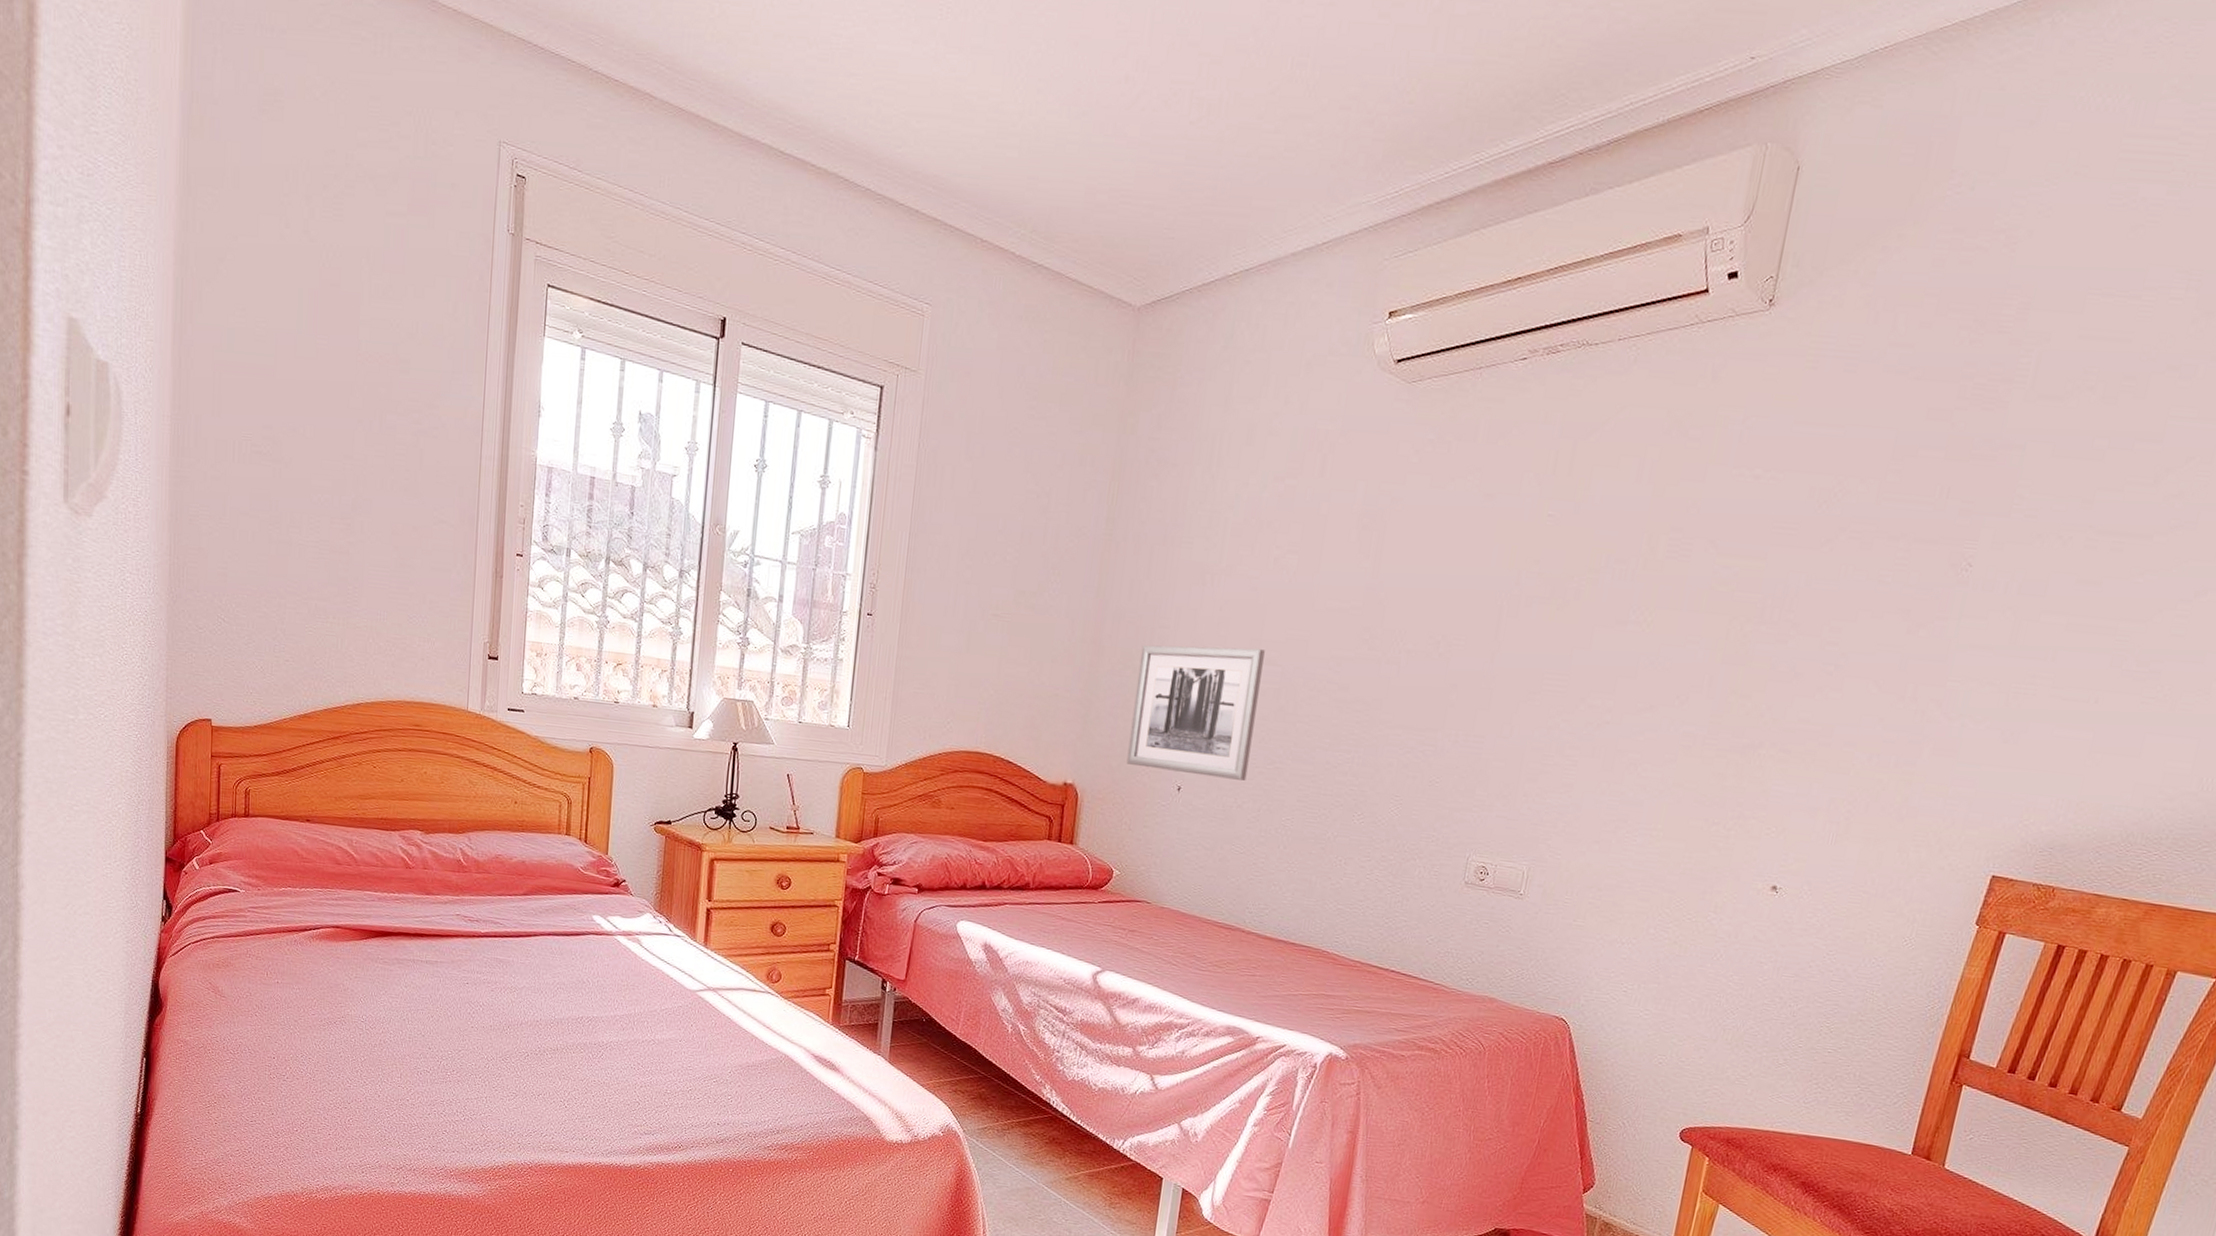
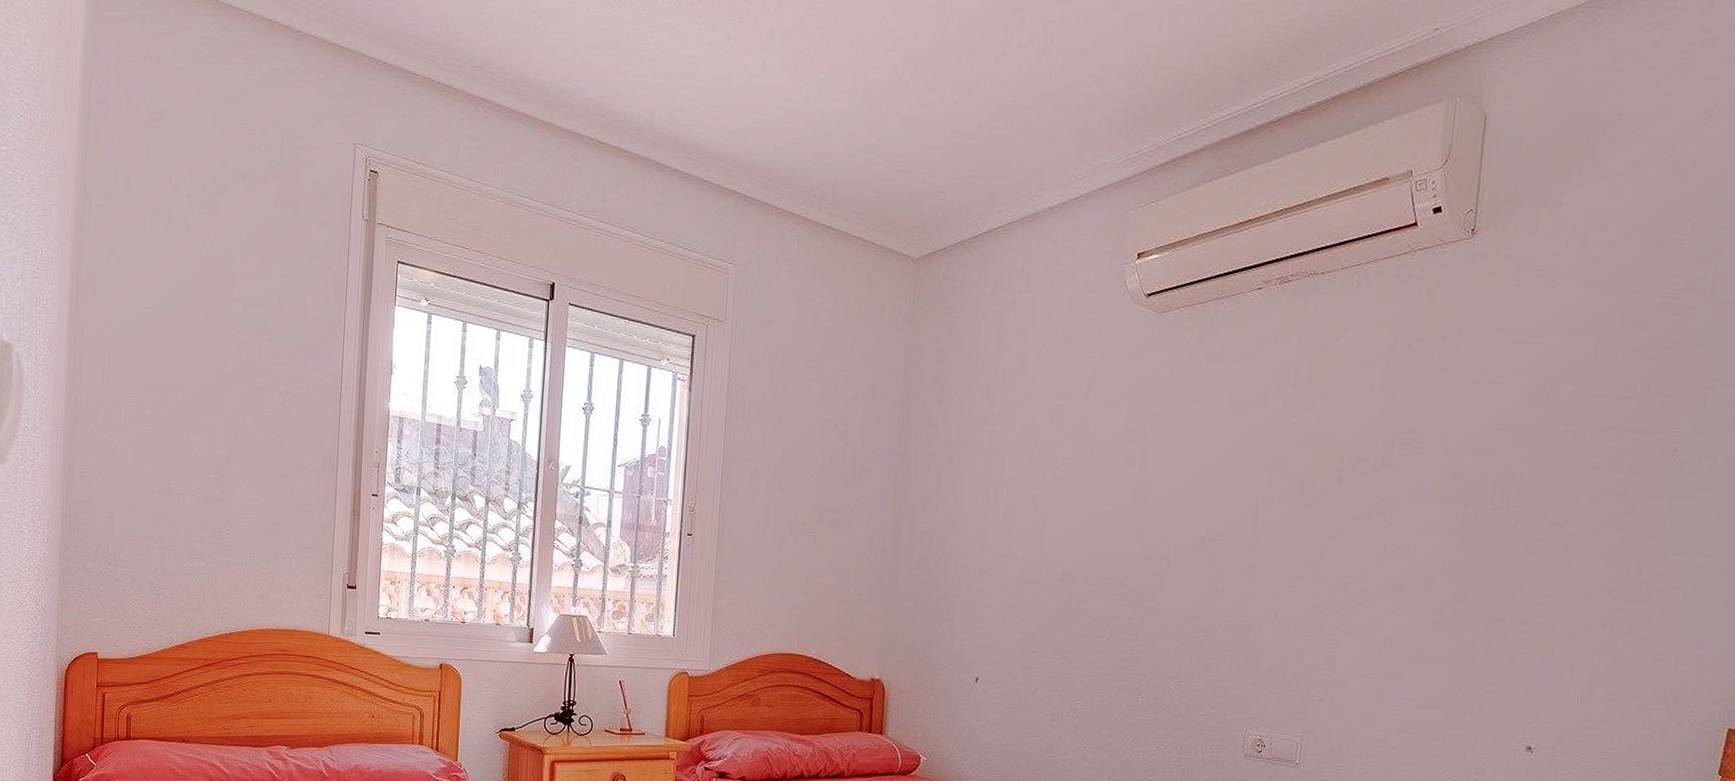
wall art: present [1126,644,1265,781] -> none [927,550,1047,670]

